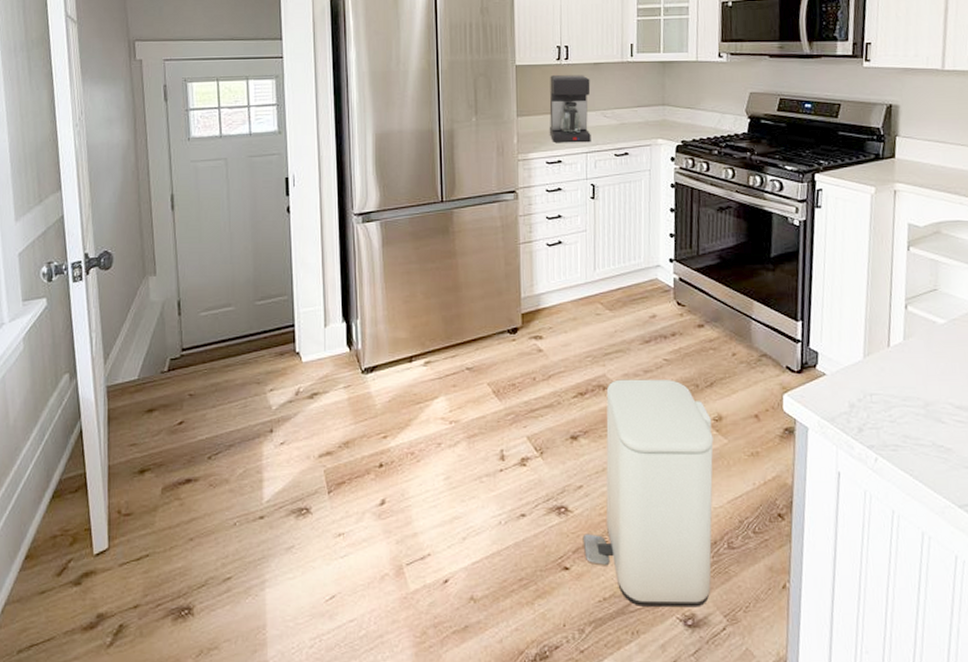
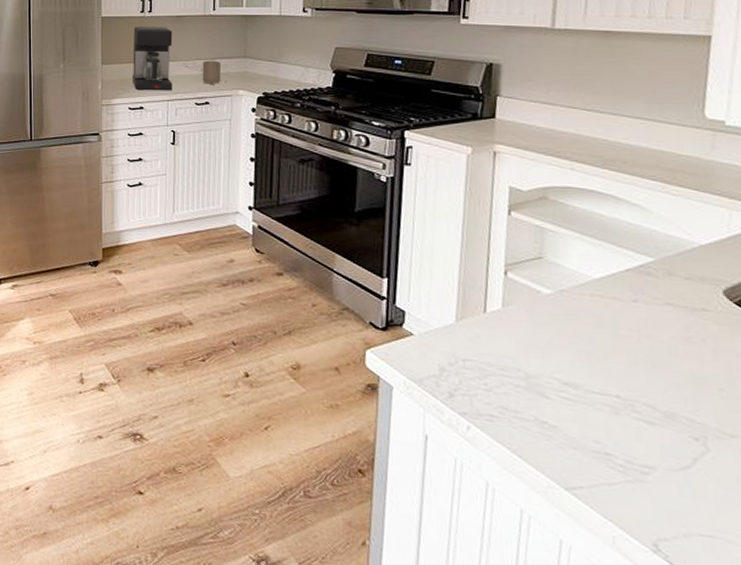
pedal bin: present [582,379,714,608] -> none [157,318,291,550]
canister: none [619,107,647,135] -> present [201,59,228,85]

